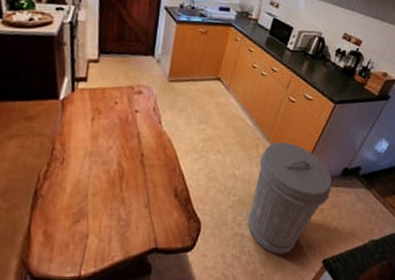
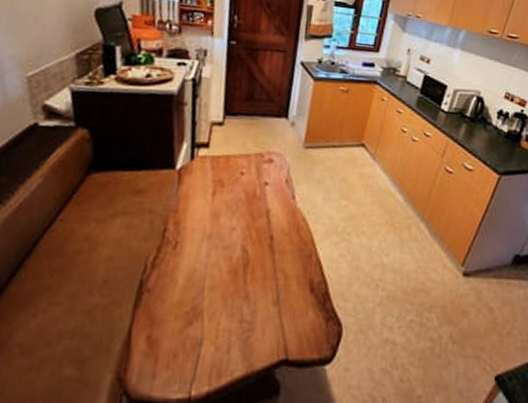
trash can: present [248,141,333,255] -> none [400,221,502,370]

